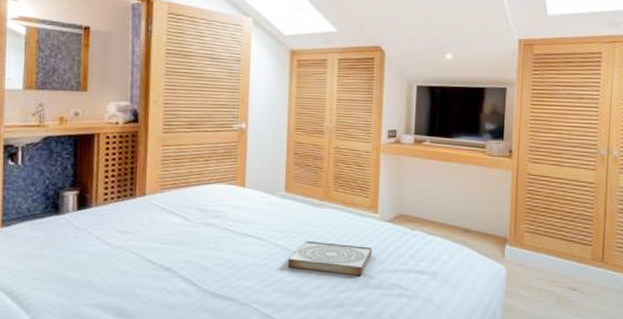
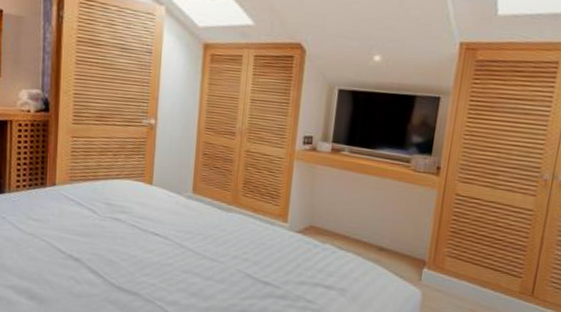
book: present [288,241,373,276] -> none [193,244,280,285]

